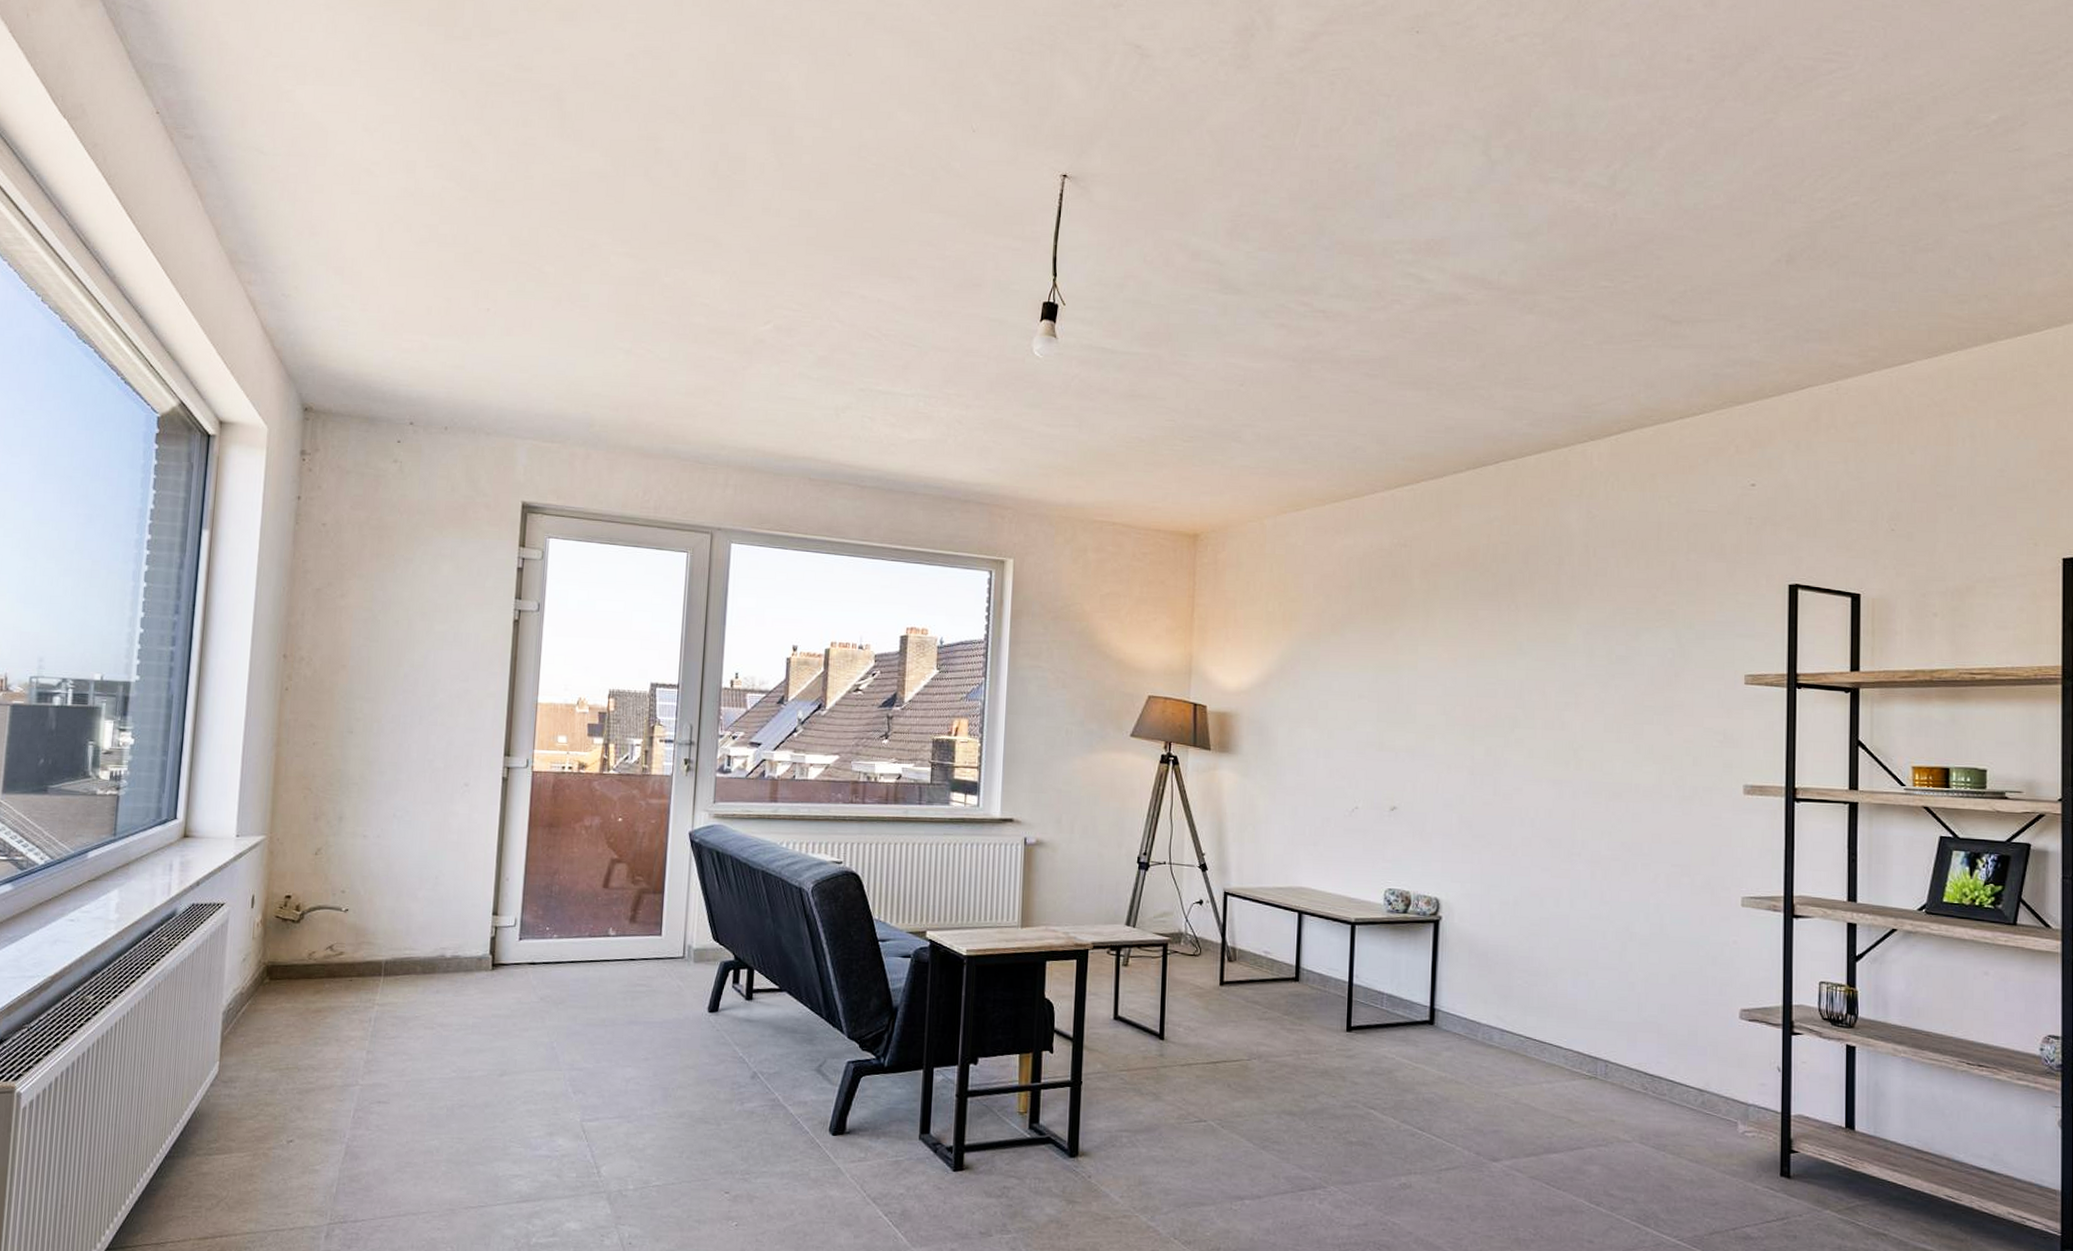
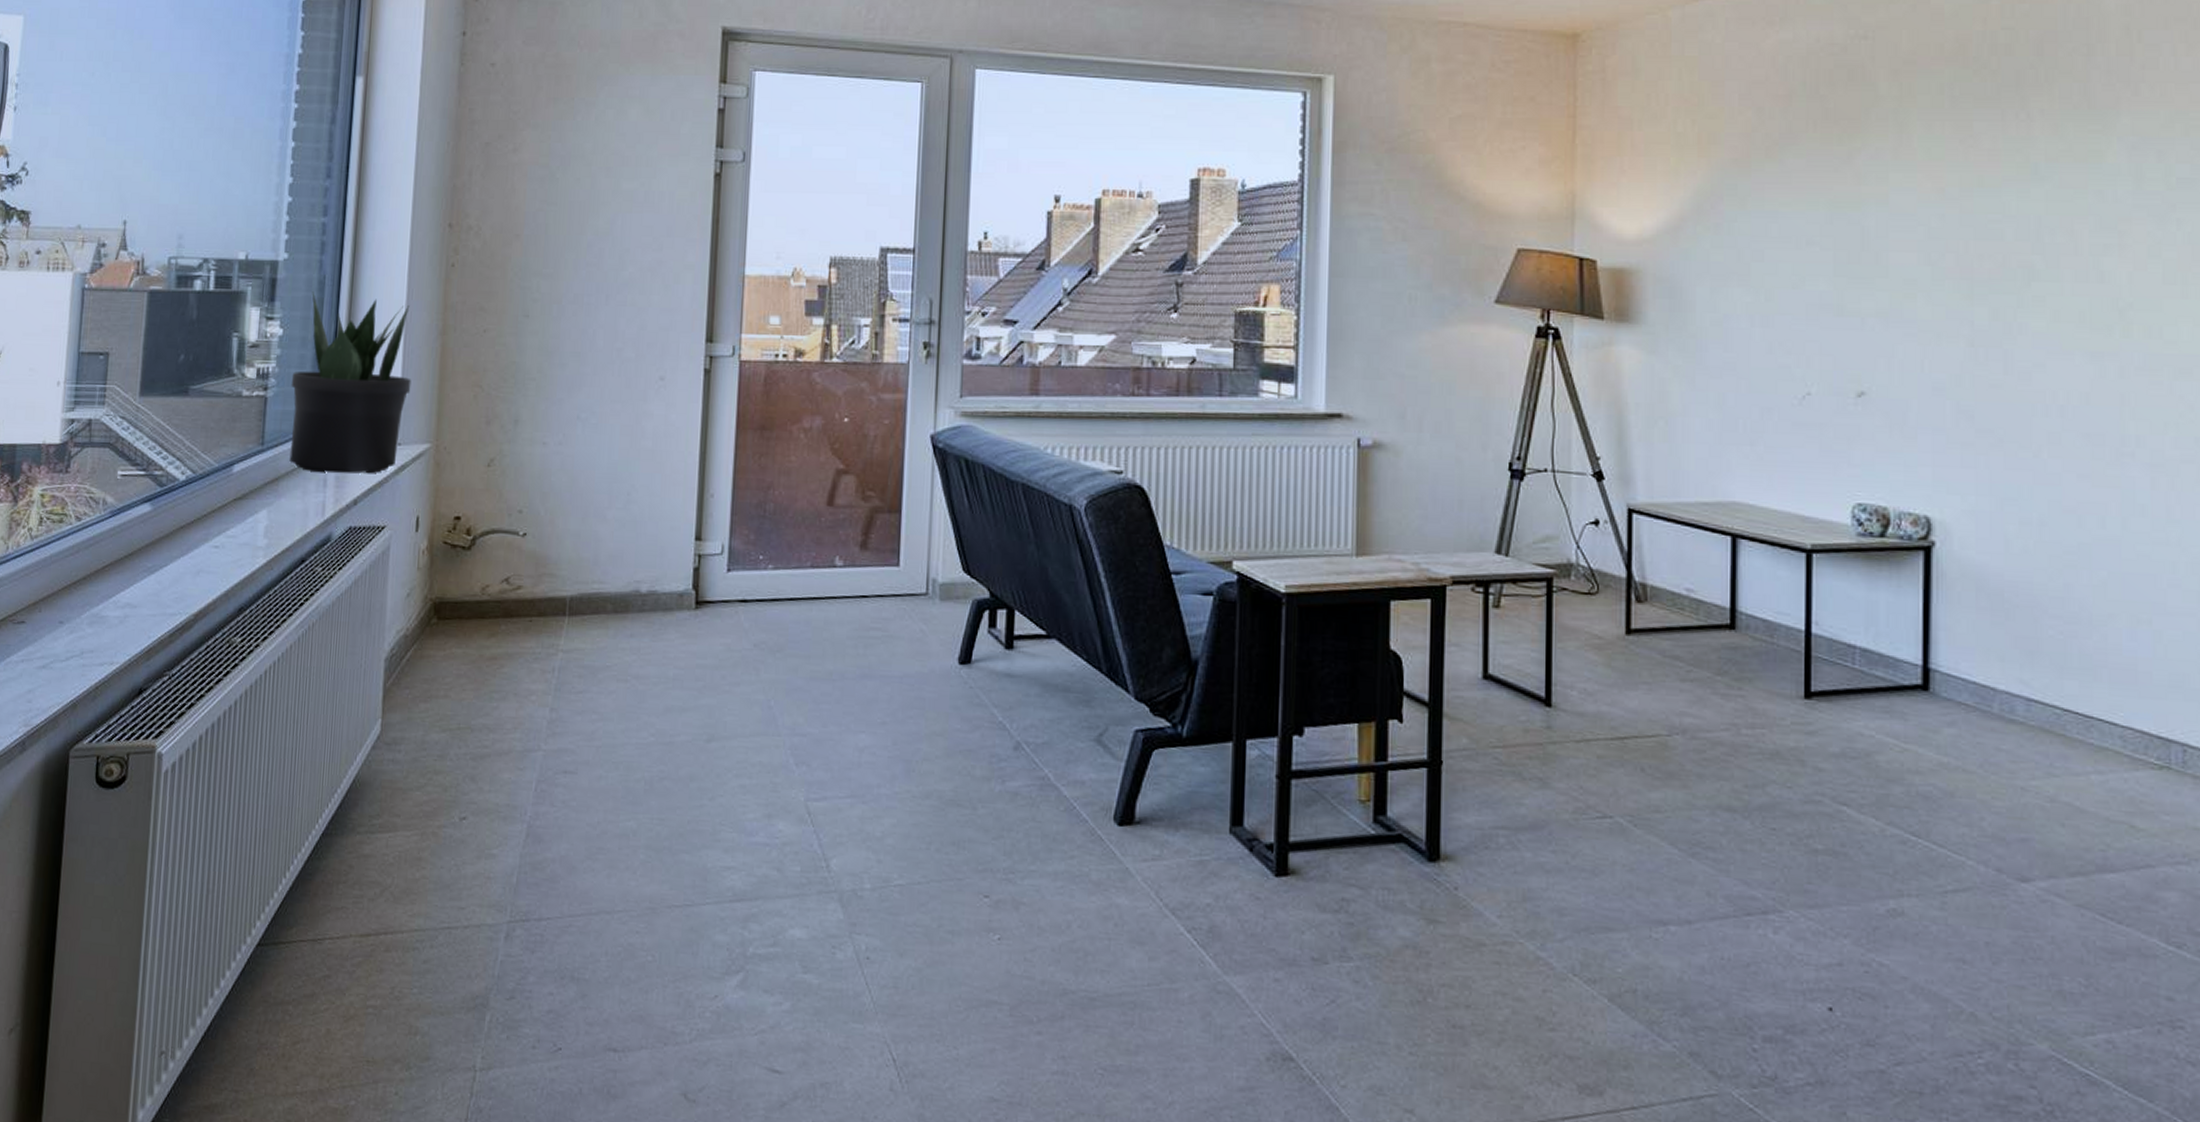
planter: none [139,708,249,861] -> present [289,291,411,475]

